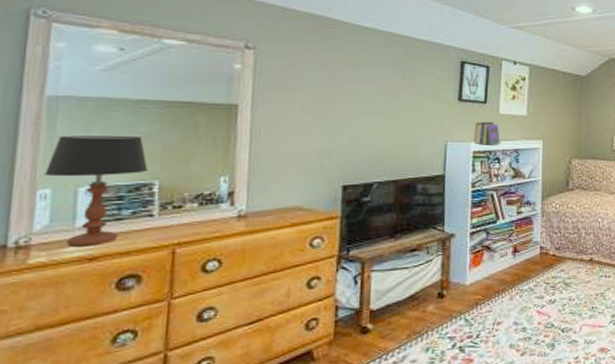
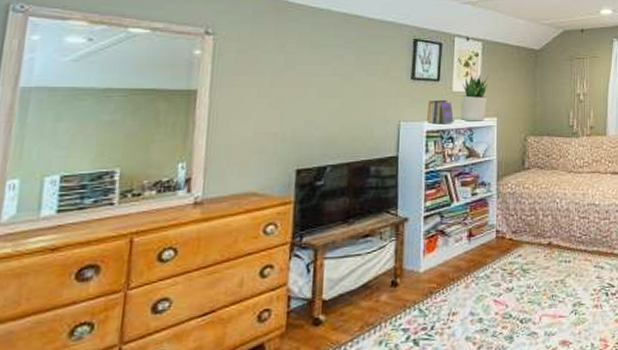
table lamp: present [44,135,148,247] -> none [14,125,110,237]
planter: none [507,97,535,144] -> present [460,73,489,122]

